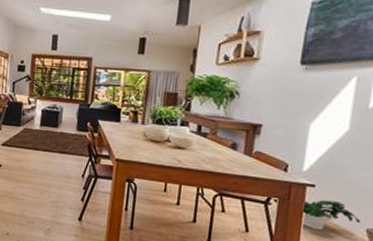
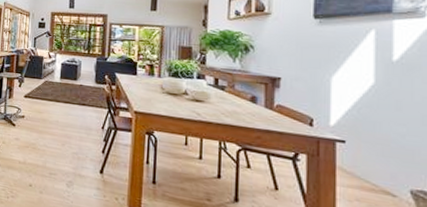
potted plant: present [272,199,362,230] -> none [301,155,403,190]

